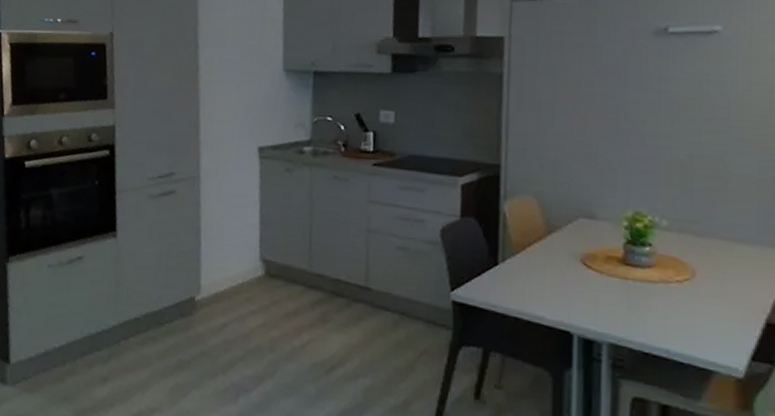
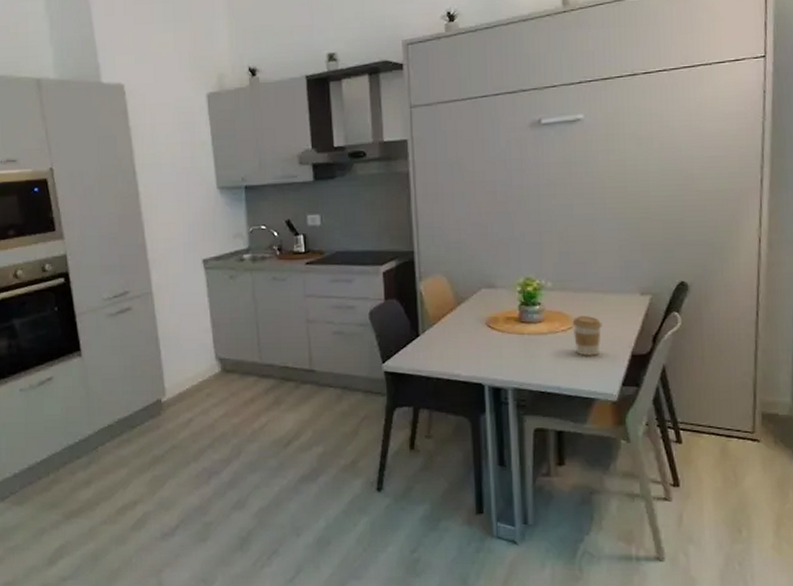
coffee cup: none [690,266,730,318] -> present [572,316,603,356]

